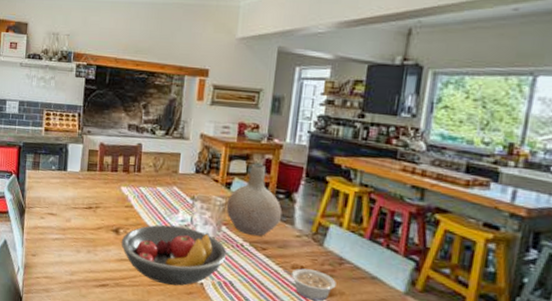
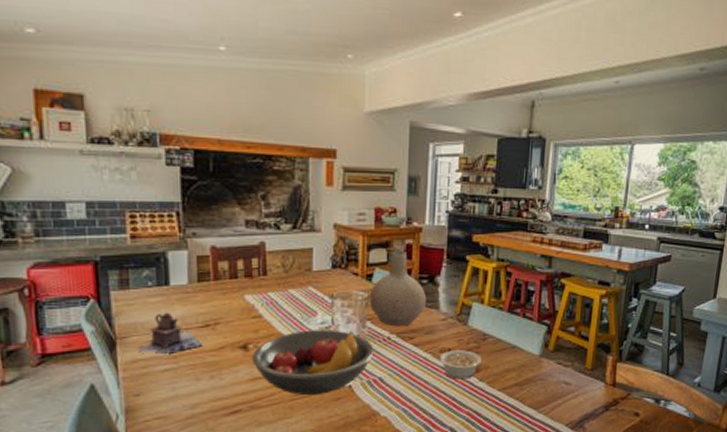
teapot: none [39,192,85,227] -> present [138,312,202,354]

